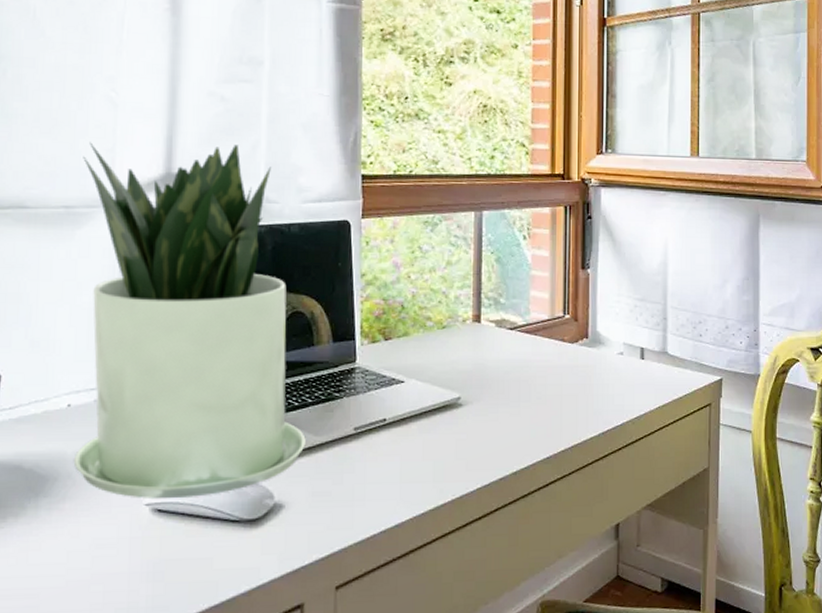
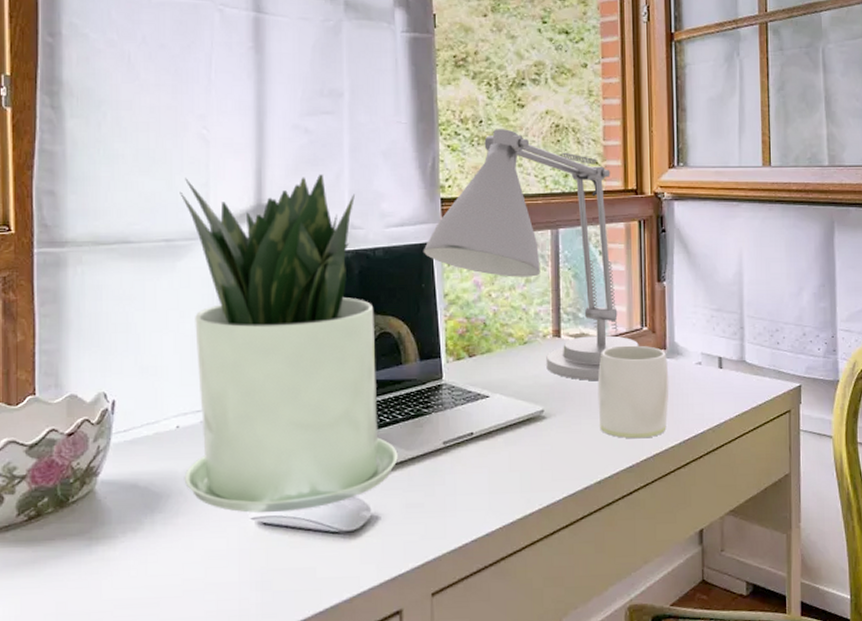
desk lamp: none [340,106,561,368] -> present [423,129,639,380]
mug: none [516,333,590,429] -> present [597,345,669,439]

